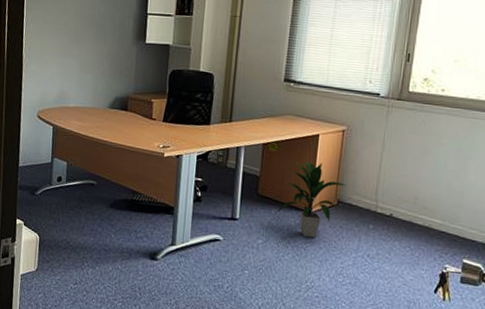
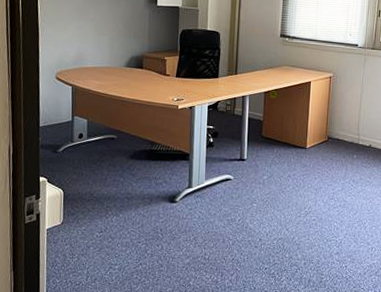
indoor plant: present [276,161,347,238] -> none [278,105,335,170]

